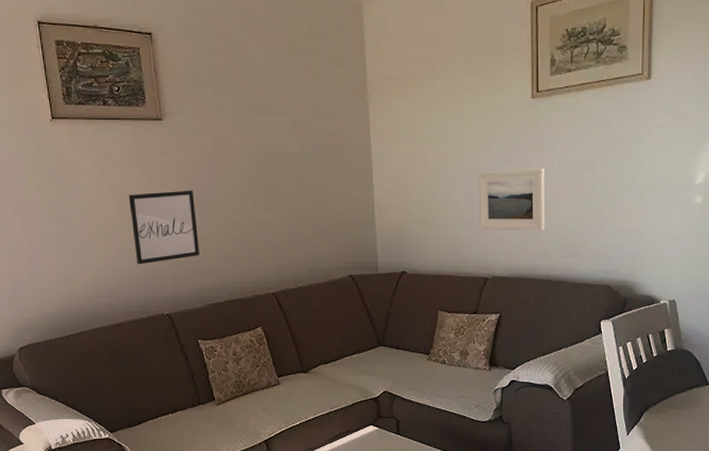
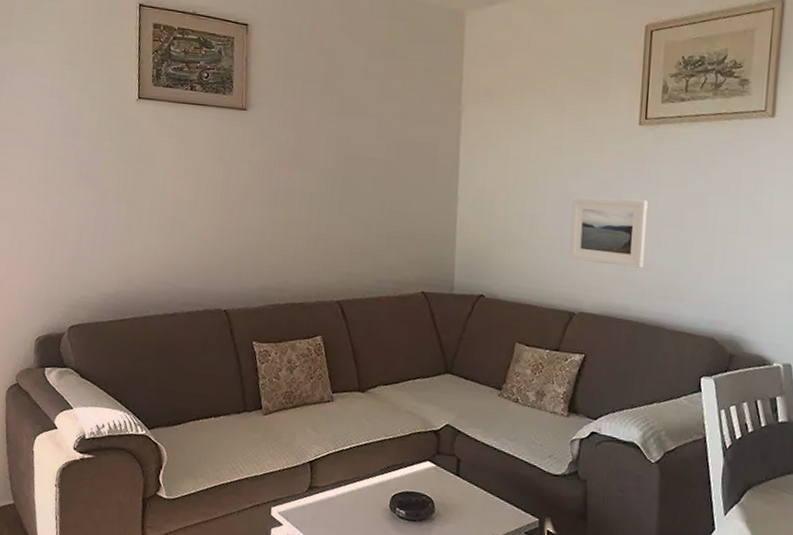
wall art: present [128,190,199,265] -> none [200,181,269,255]

